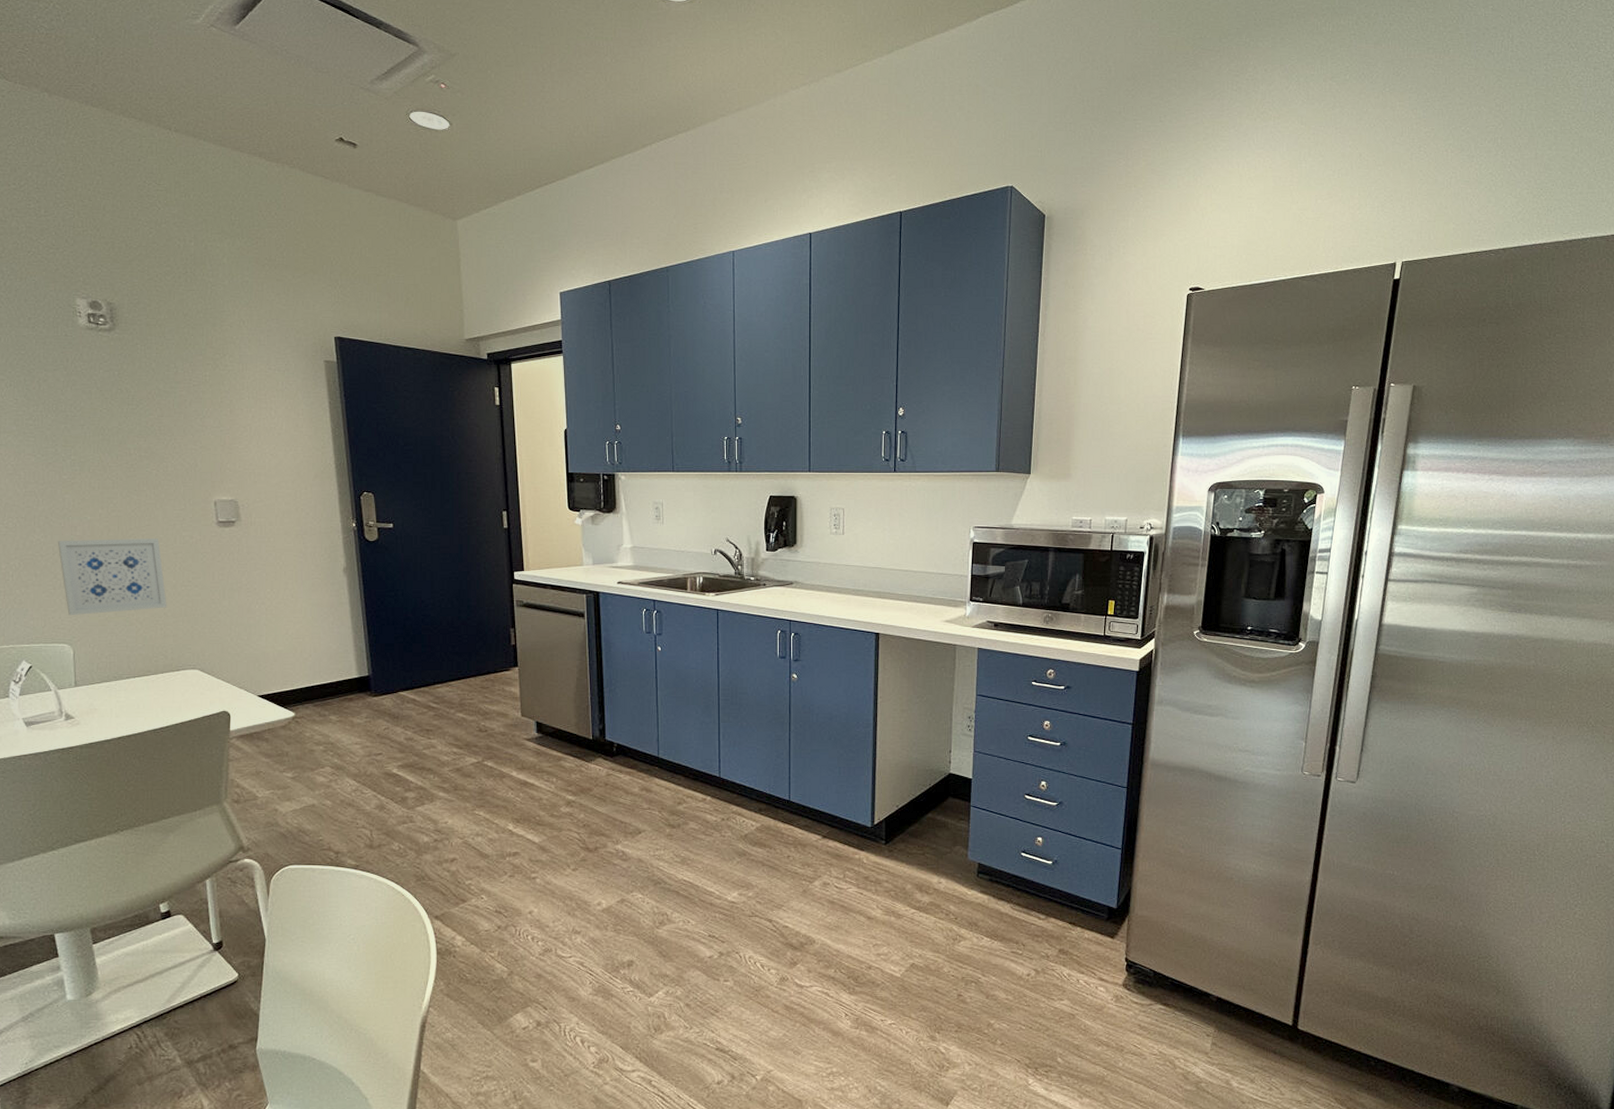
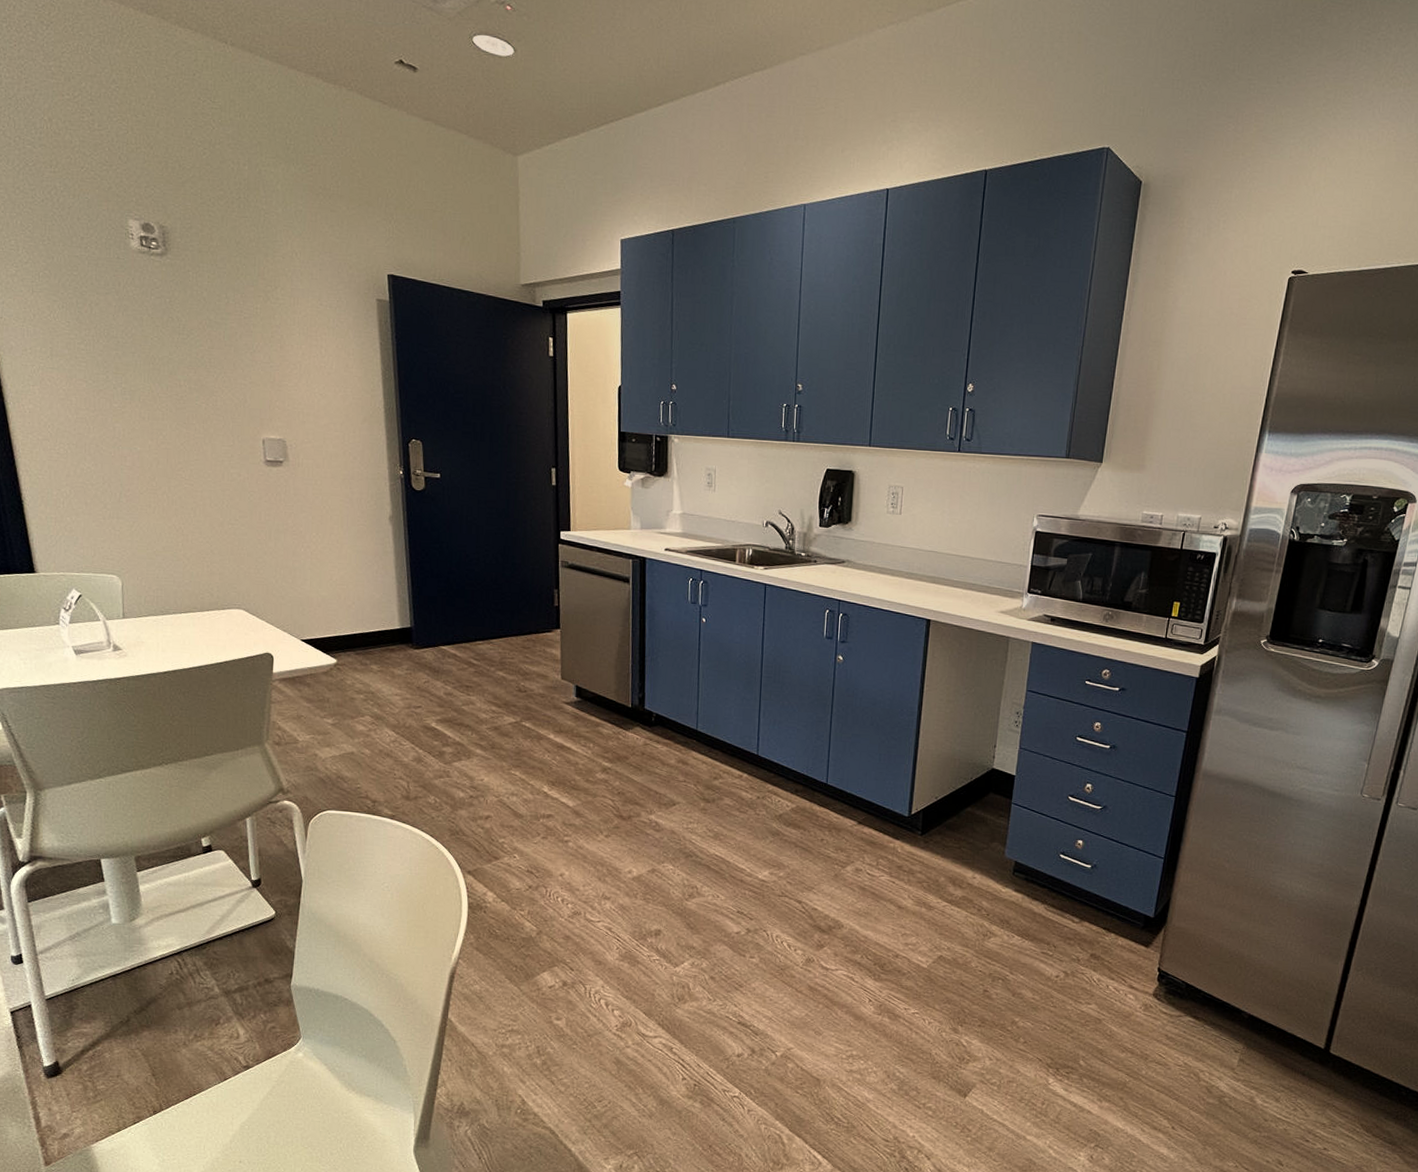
wall art: present [57,539,167,616] -> none [107,469,214,547]

